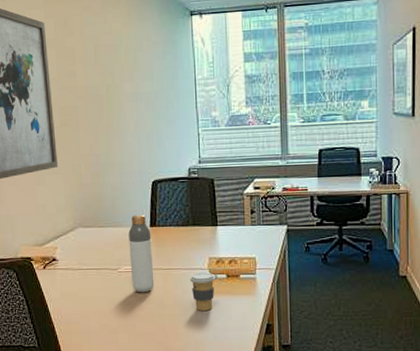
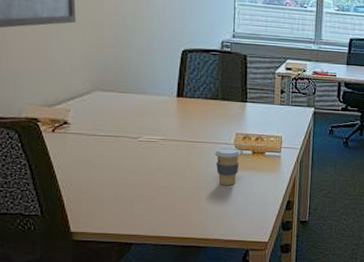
bottle: present [128,214,155,293] -> none [152,83,178,164]

